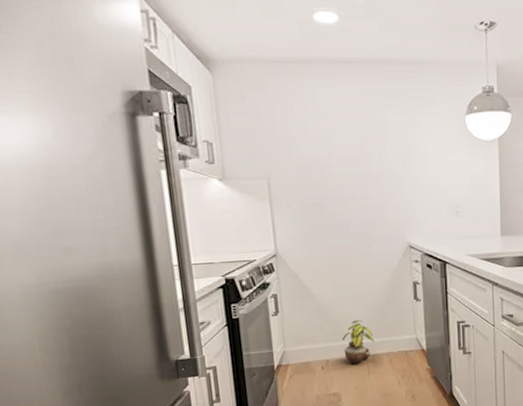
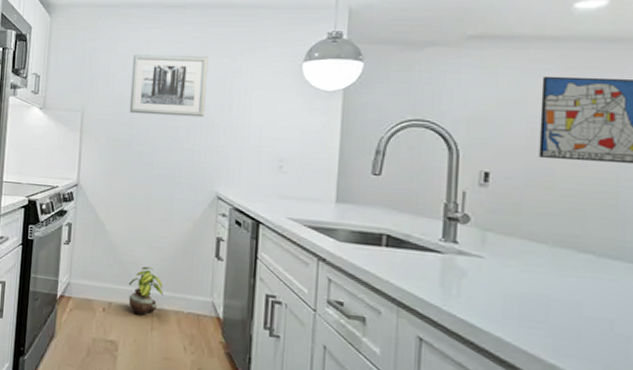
wall art: none [312,113,389,176] -> present [129,54,208,118]

